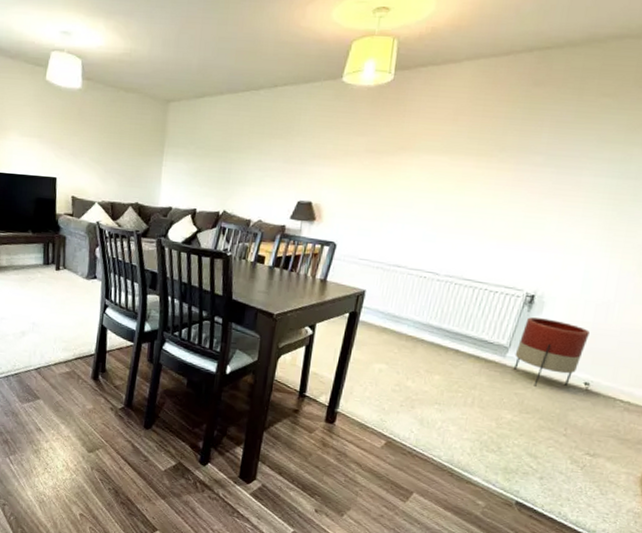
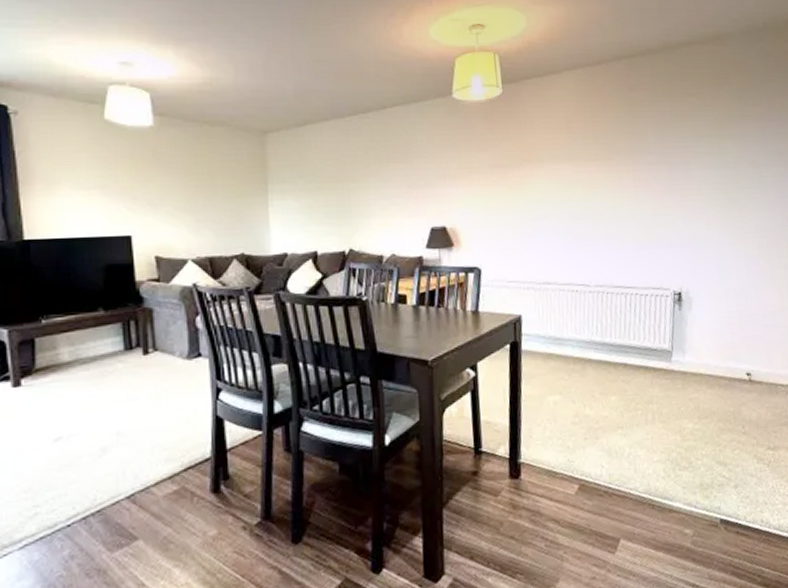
planter: present [514,317,590,387] -> none [679,314,738,387]

